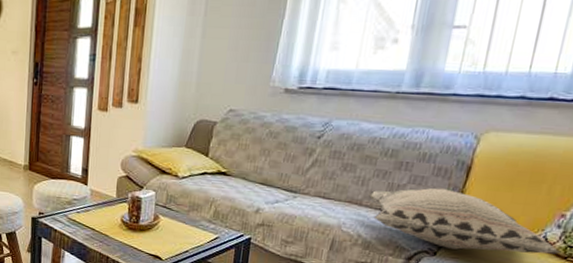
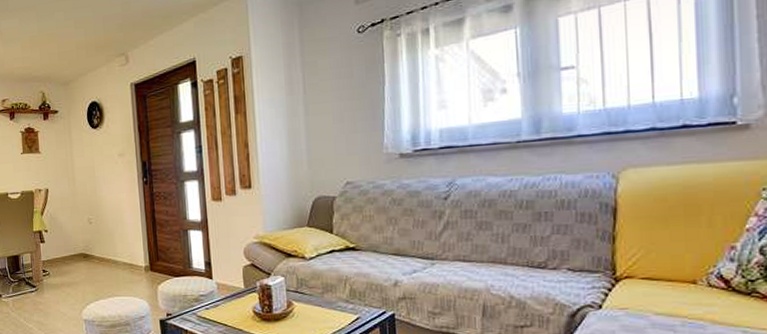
decorative pillow: present [368,188,562,254] -> none [511,234,743,299]

